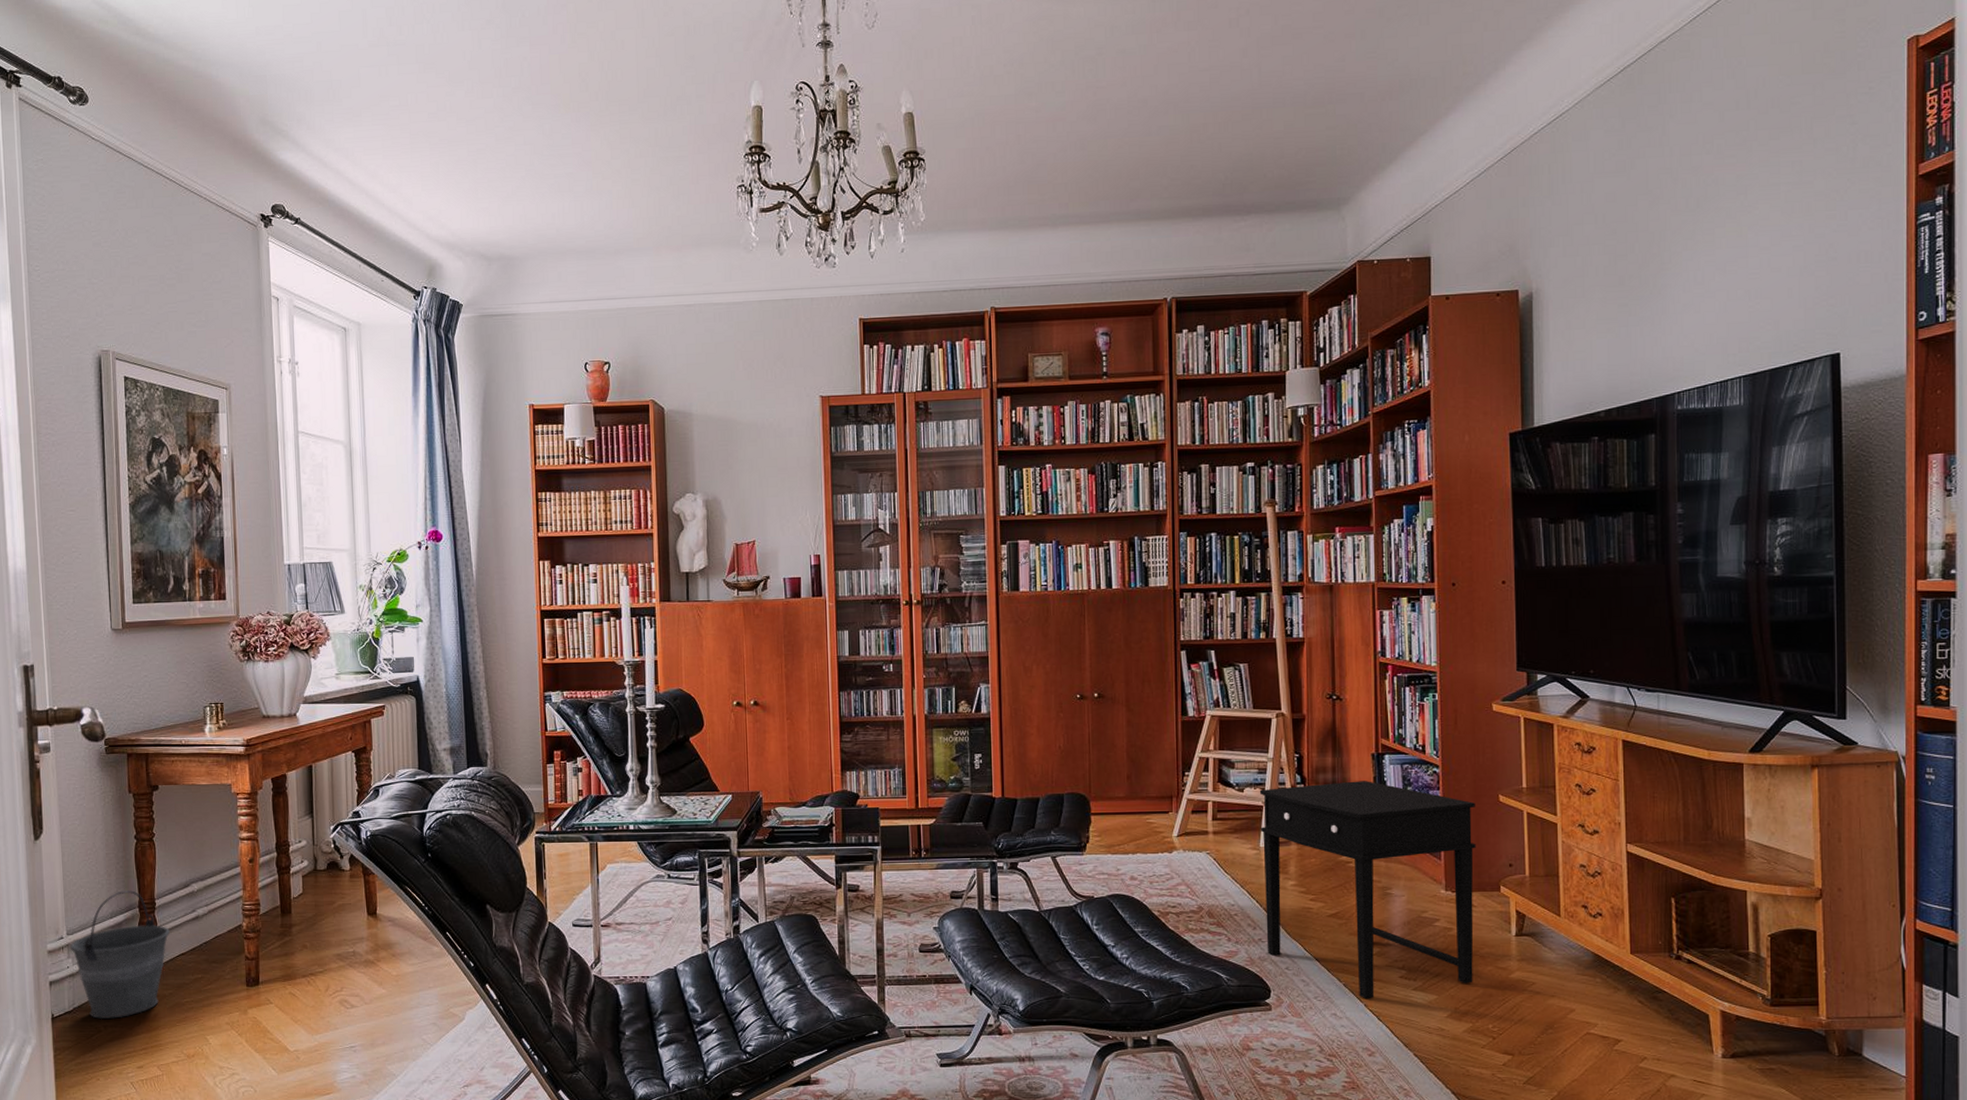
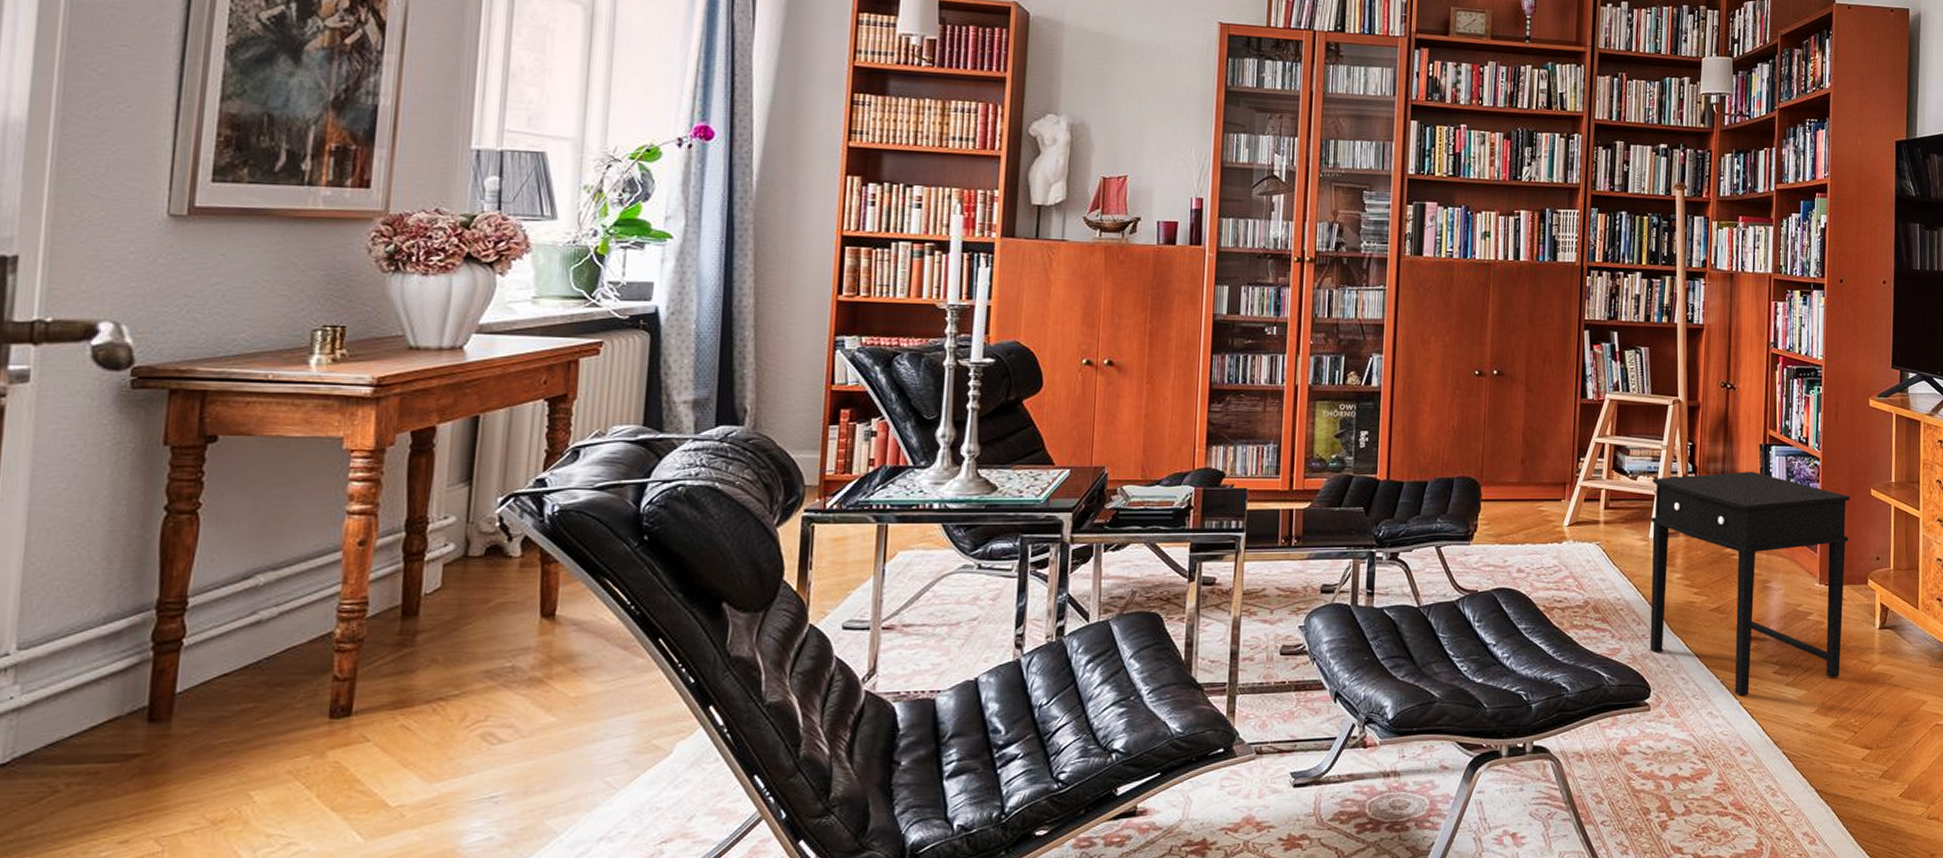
bucket: present [70,890,170,1019] -> none [19,584,207,773]

